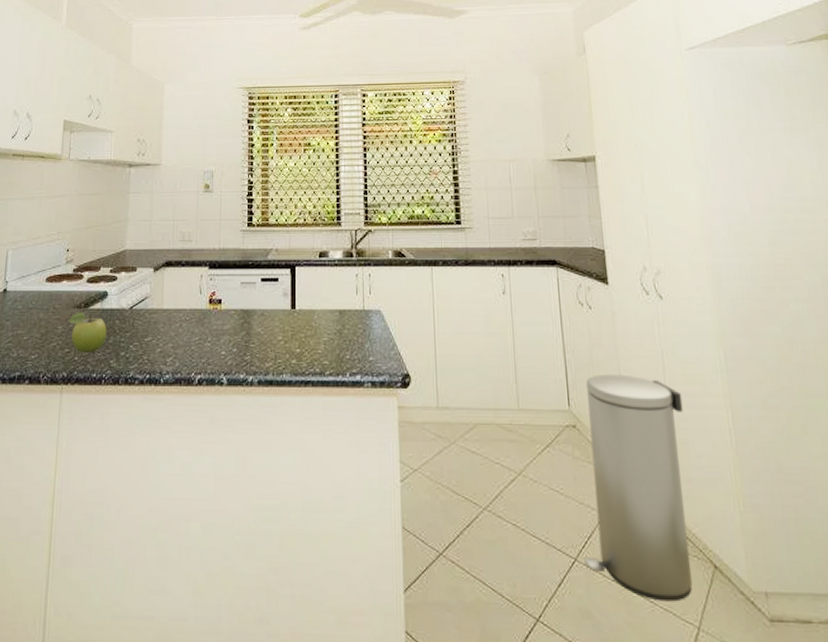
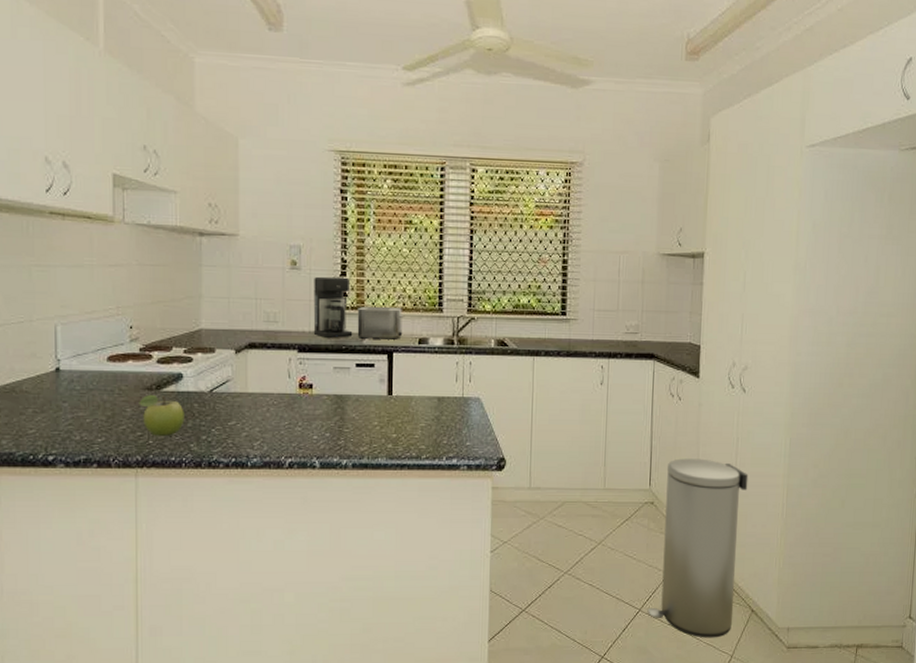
coffee maker: none [223,197,258,255] -> present [313,276,353,339]
toaster: none [262,223,305,254] -> present [357,307,404,340]

